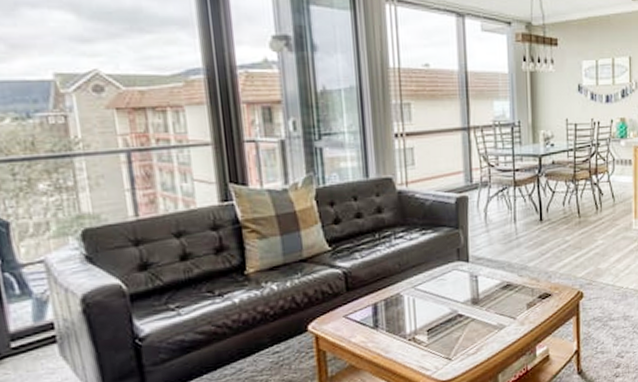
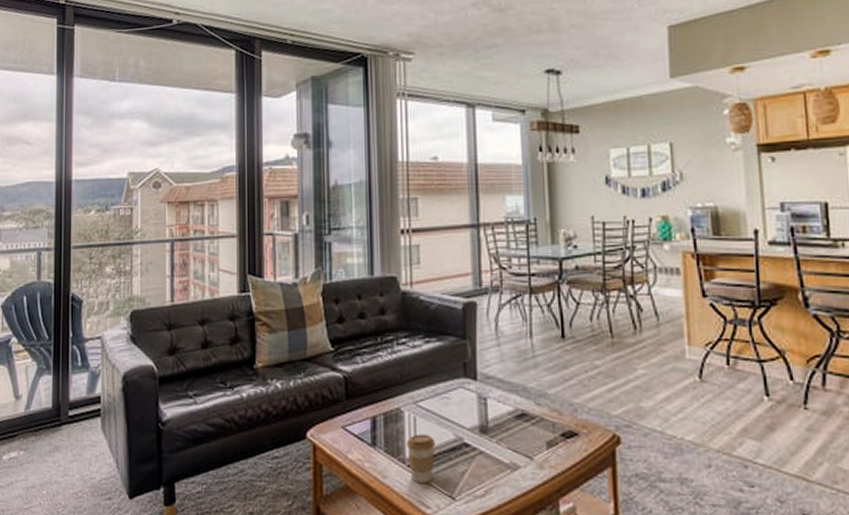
coffee cup: none [406,312,433,353] -> present [406,434,435,484]

